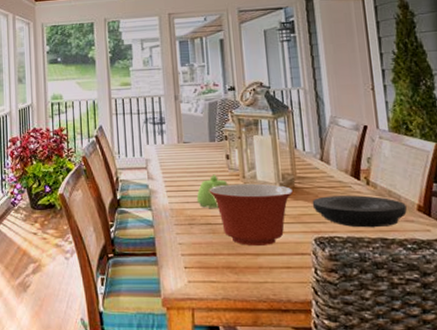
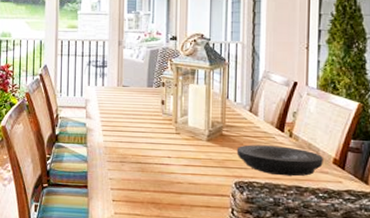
teapot: present [196,174,228,208] -> none [130,117,161,149]
mixing bowl: present [209,183,294,246] -> none [142,128,221,186]

